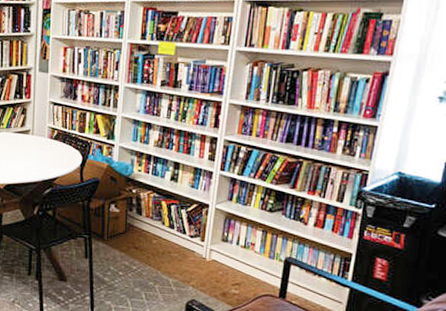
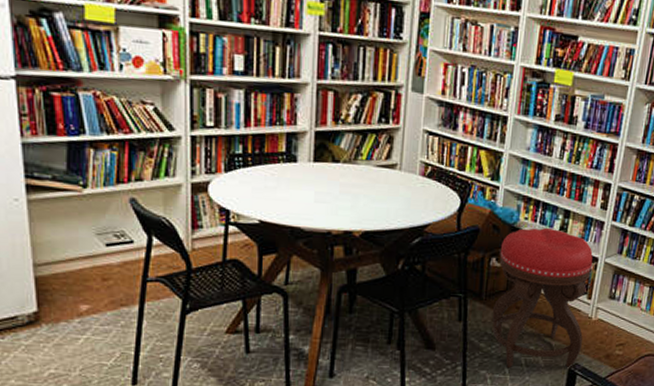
stool: none [113,178,204,304] -> present [492,228,593,368]

